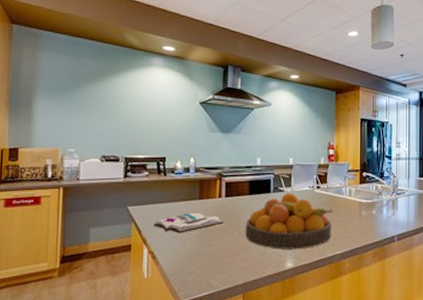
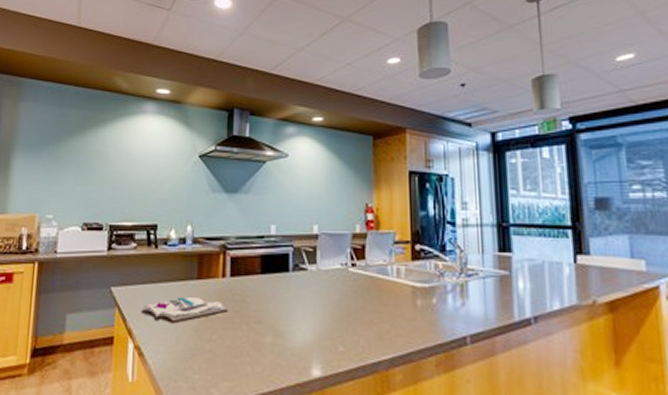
fruit bowl: present [245,193,334,250] -> none [257,272,376,351]

